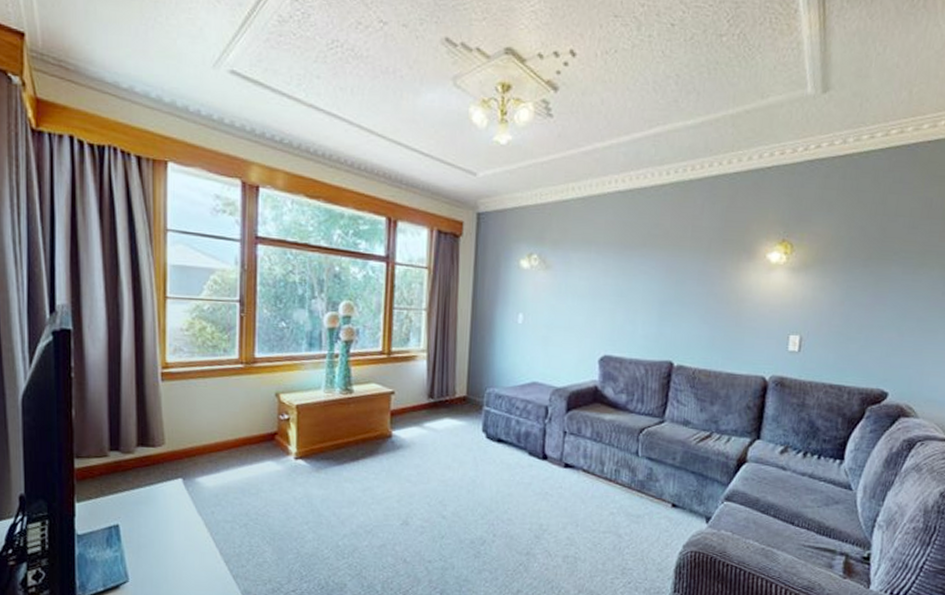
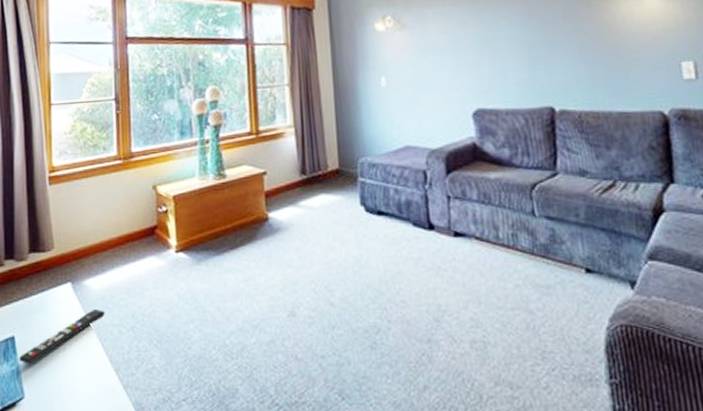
remote control: none [123,504,218,552] -> present [18,308,105,364]

